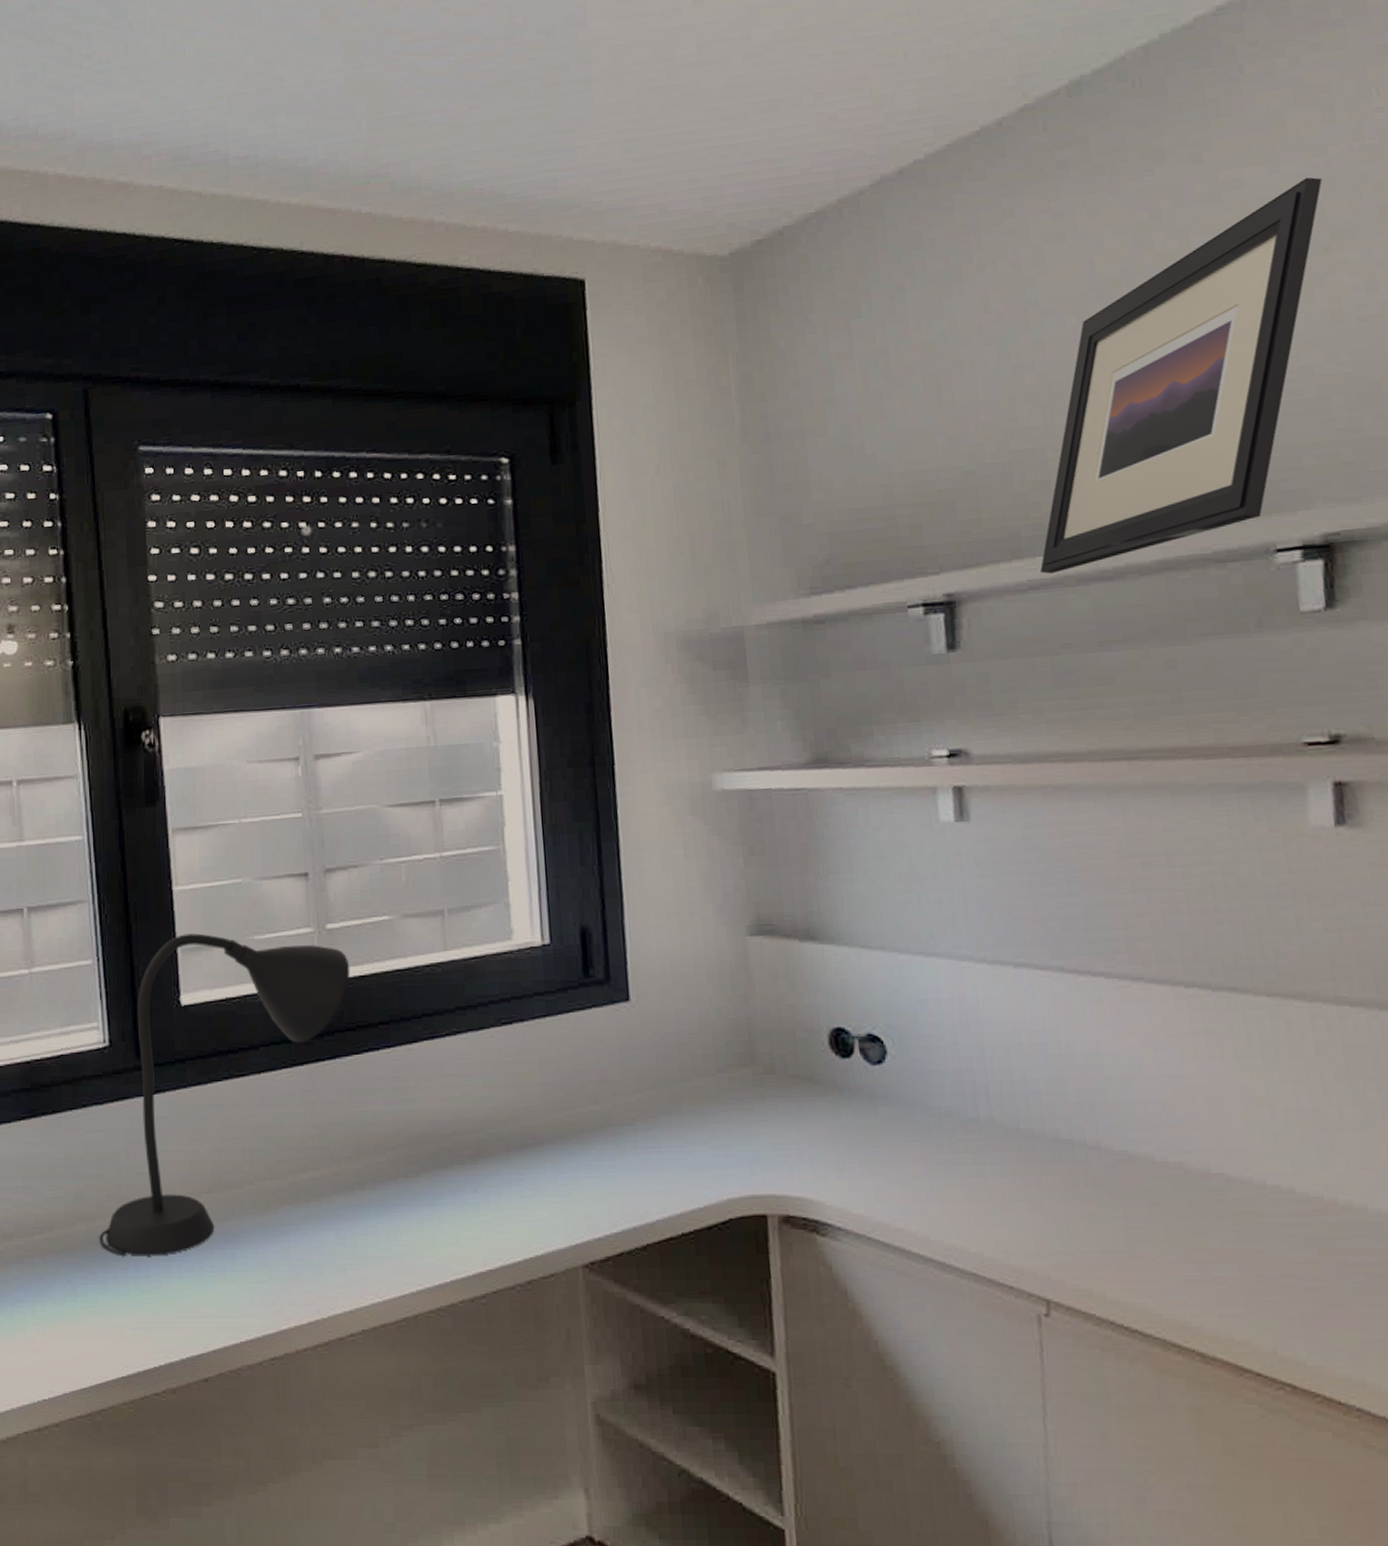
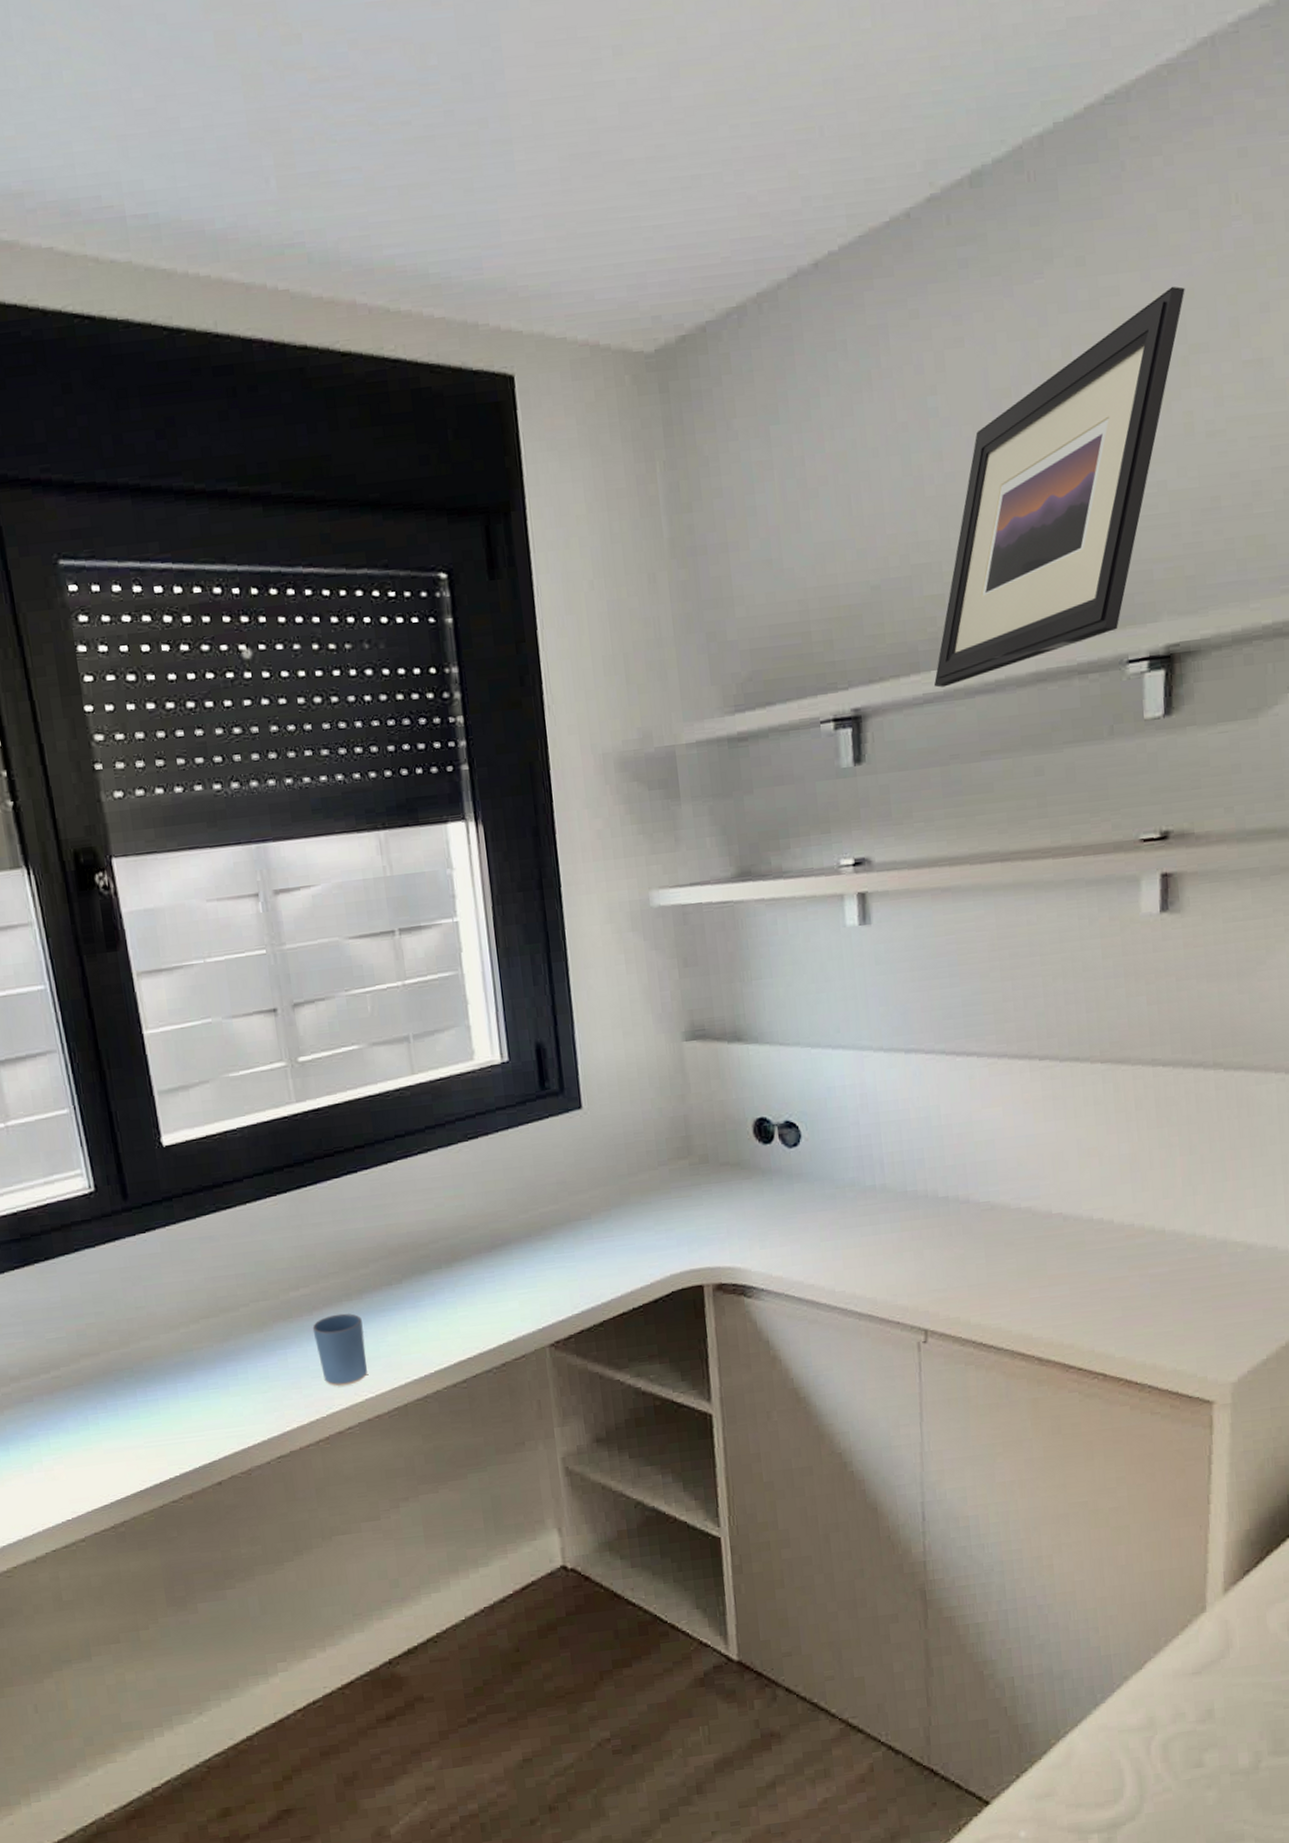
desk lamp: present [99,933,351,1257] -> none [104,1075,325,1385]
mug: none [319,1203,376,1286] -> present [312,1313,367,1387]

